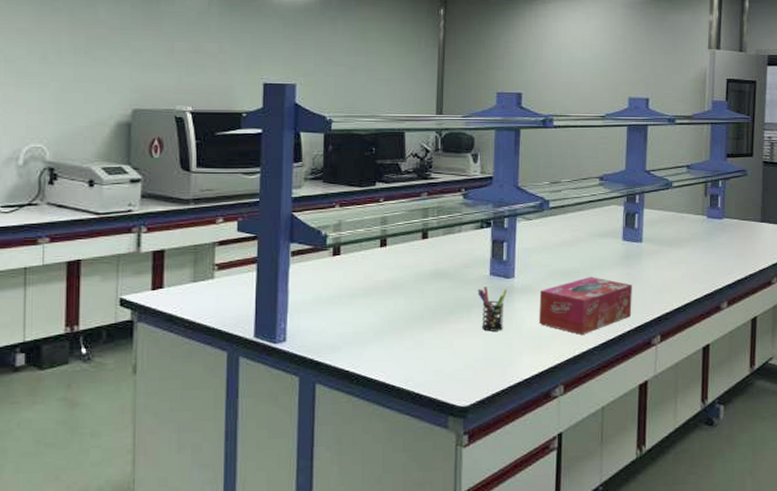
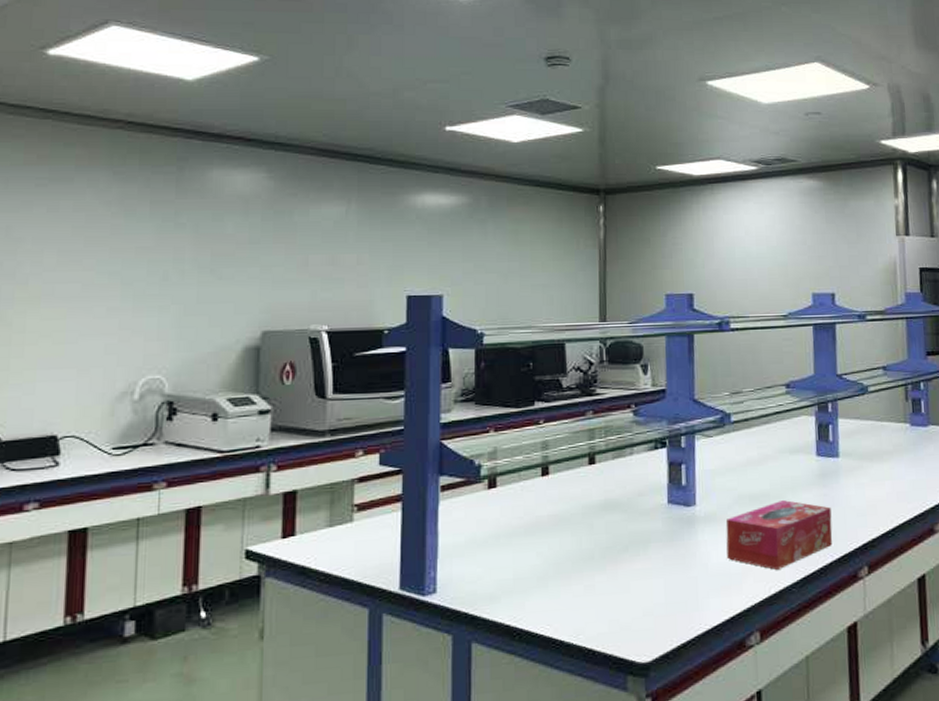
pen holder: present [478,287,507,331] -> none [654,517,688,570]

